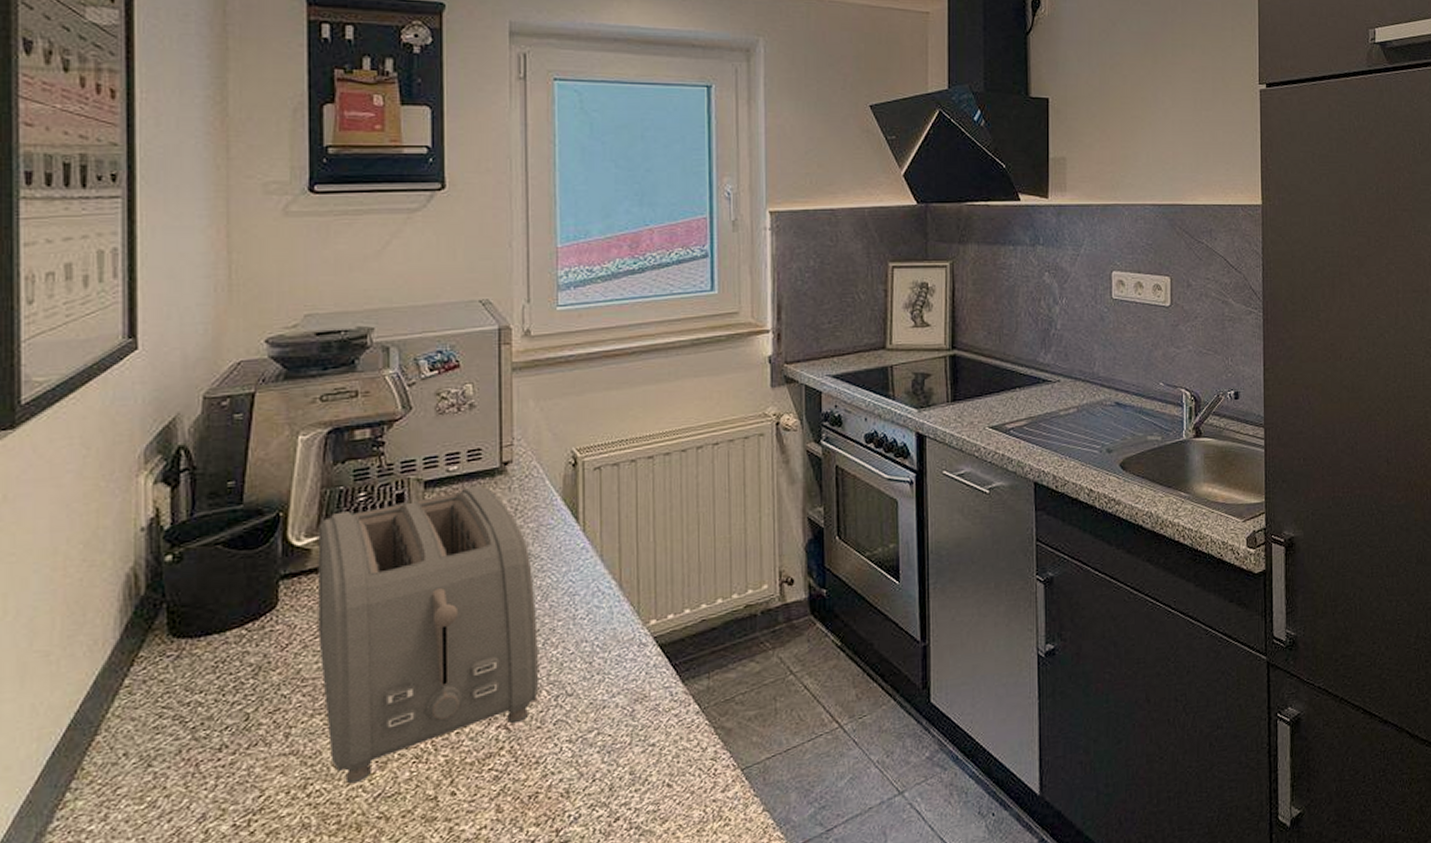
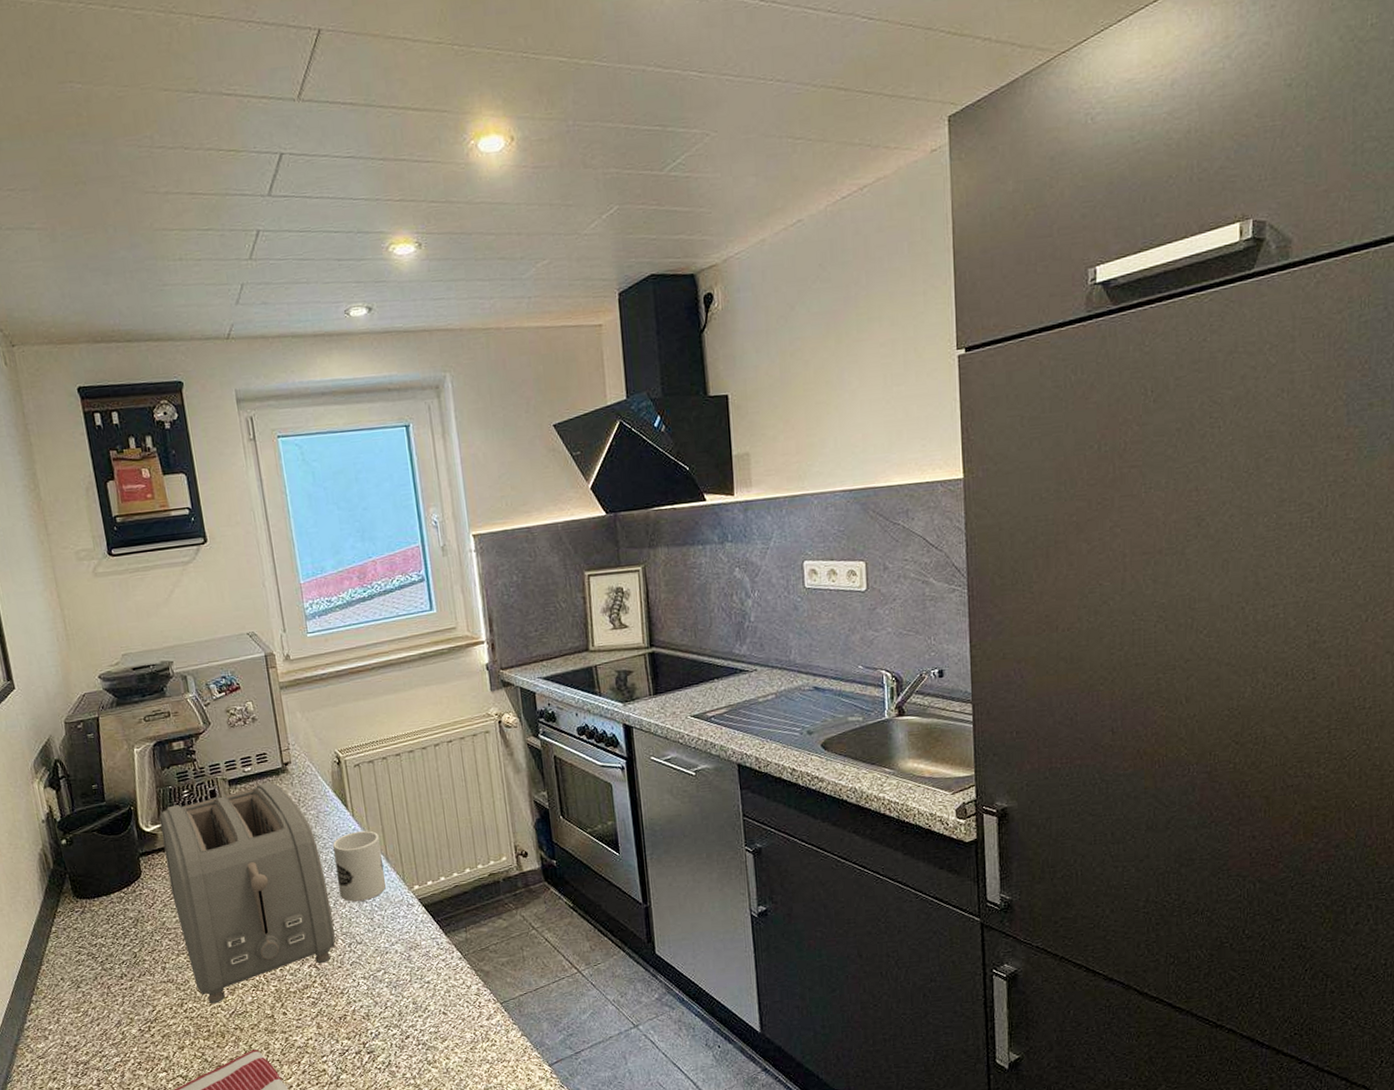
mug: none [553,550,614,641] -> present [333,830,386,902]

